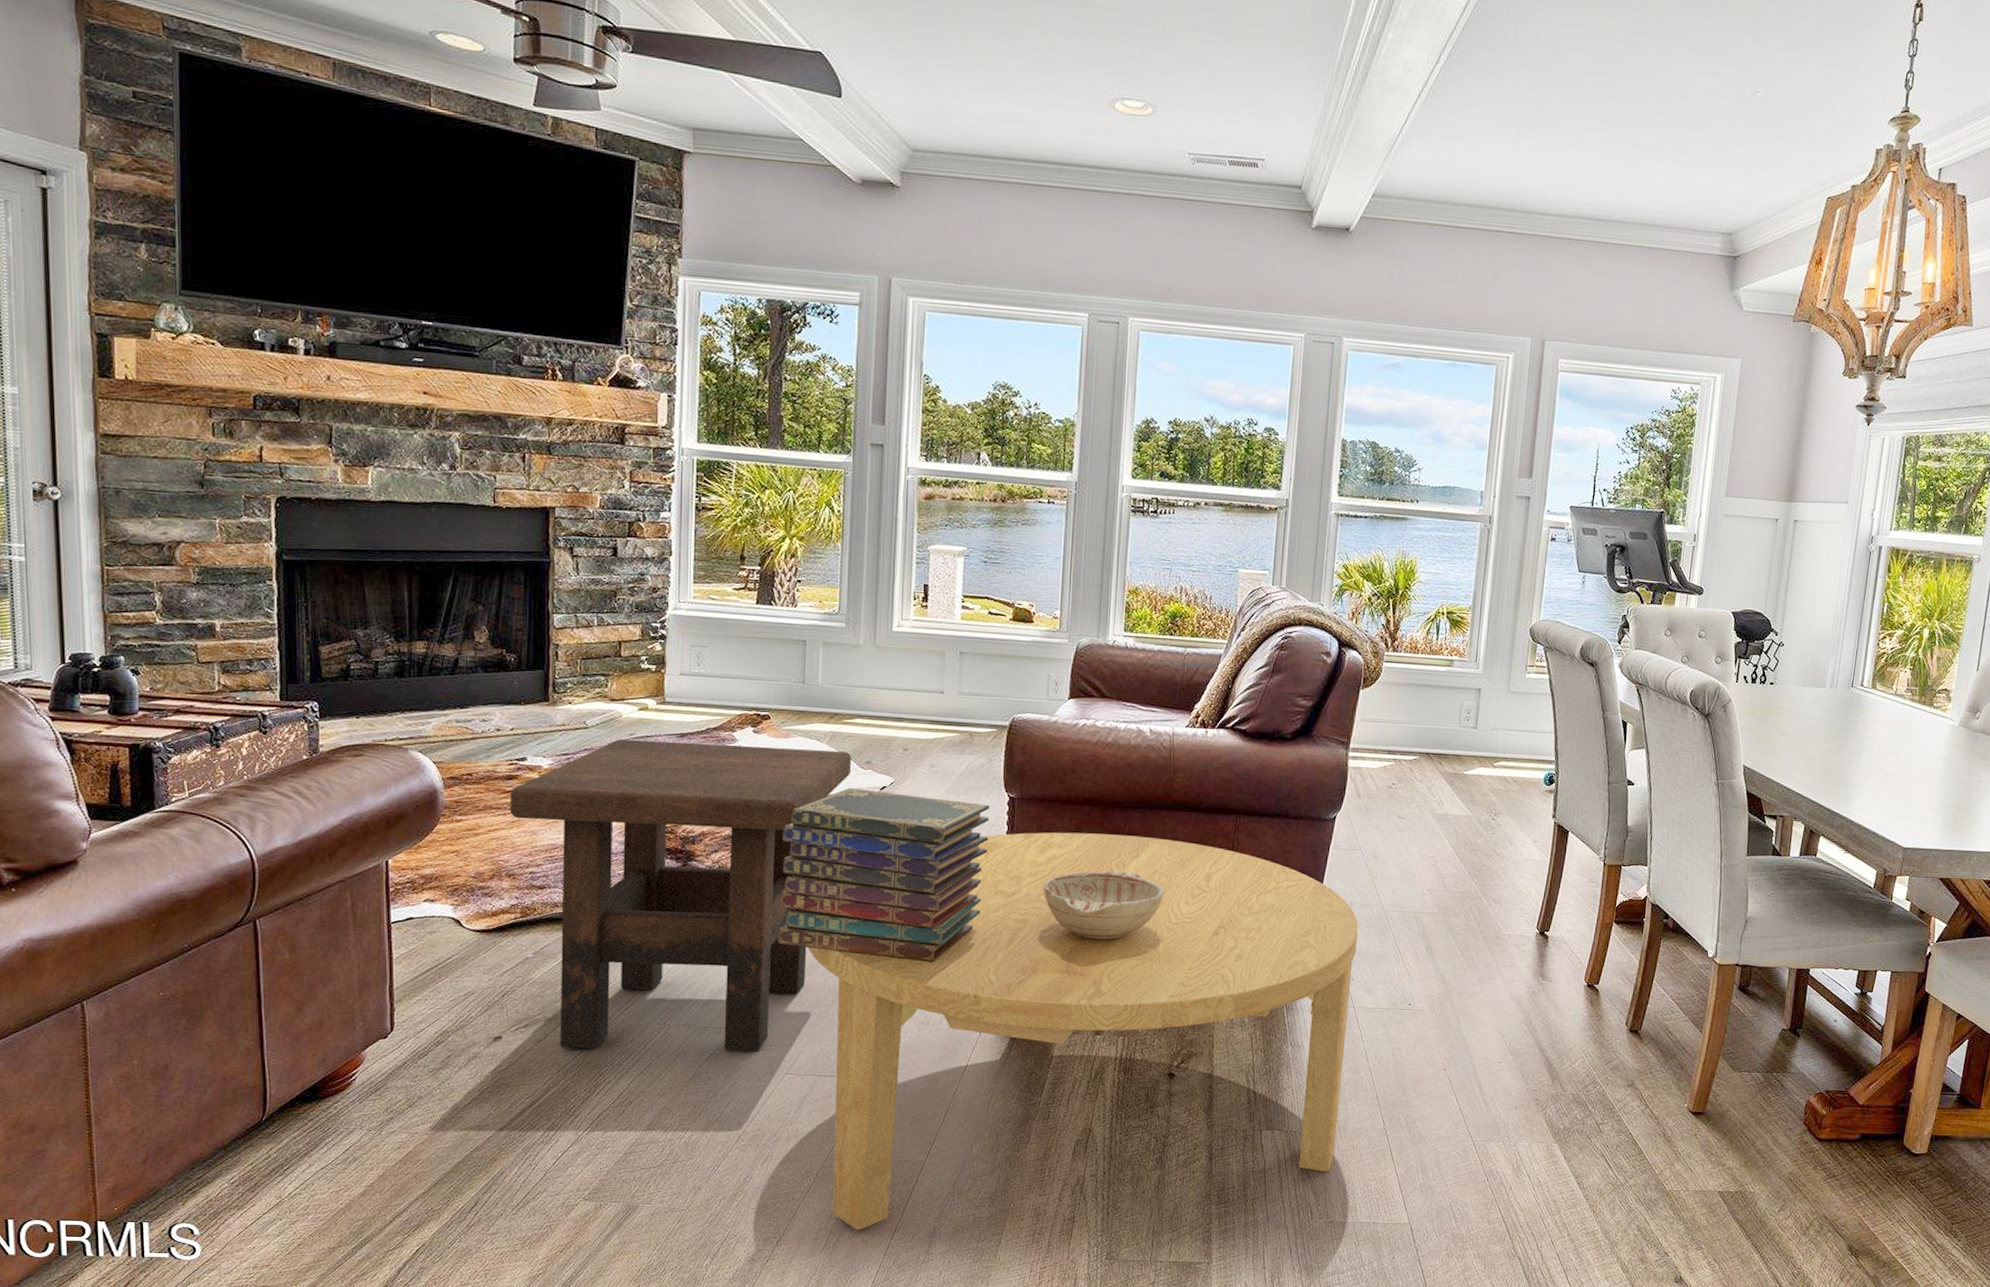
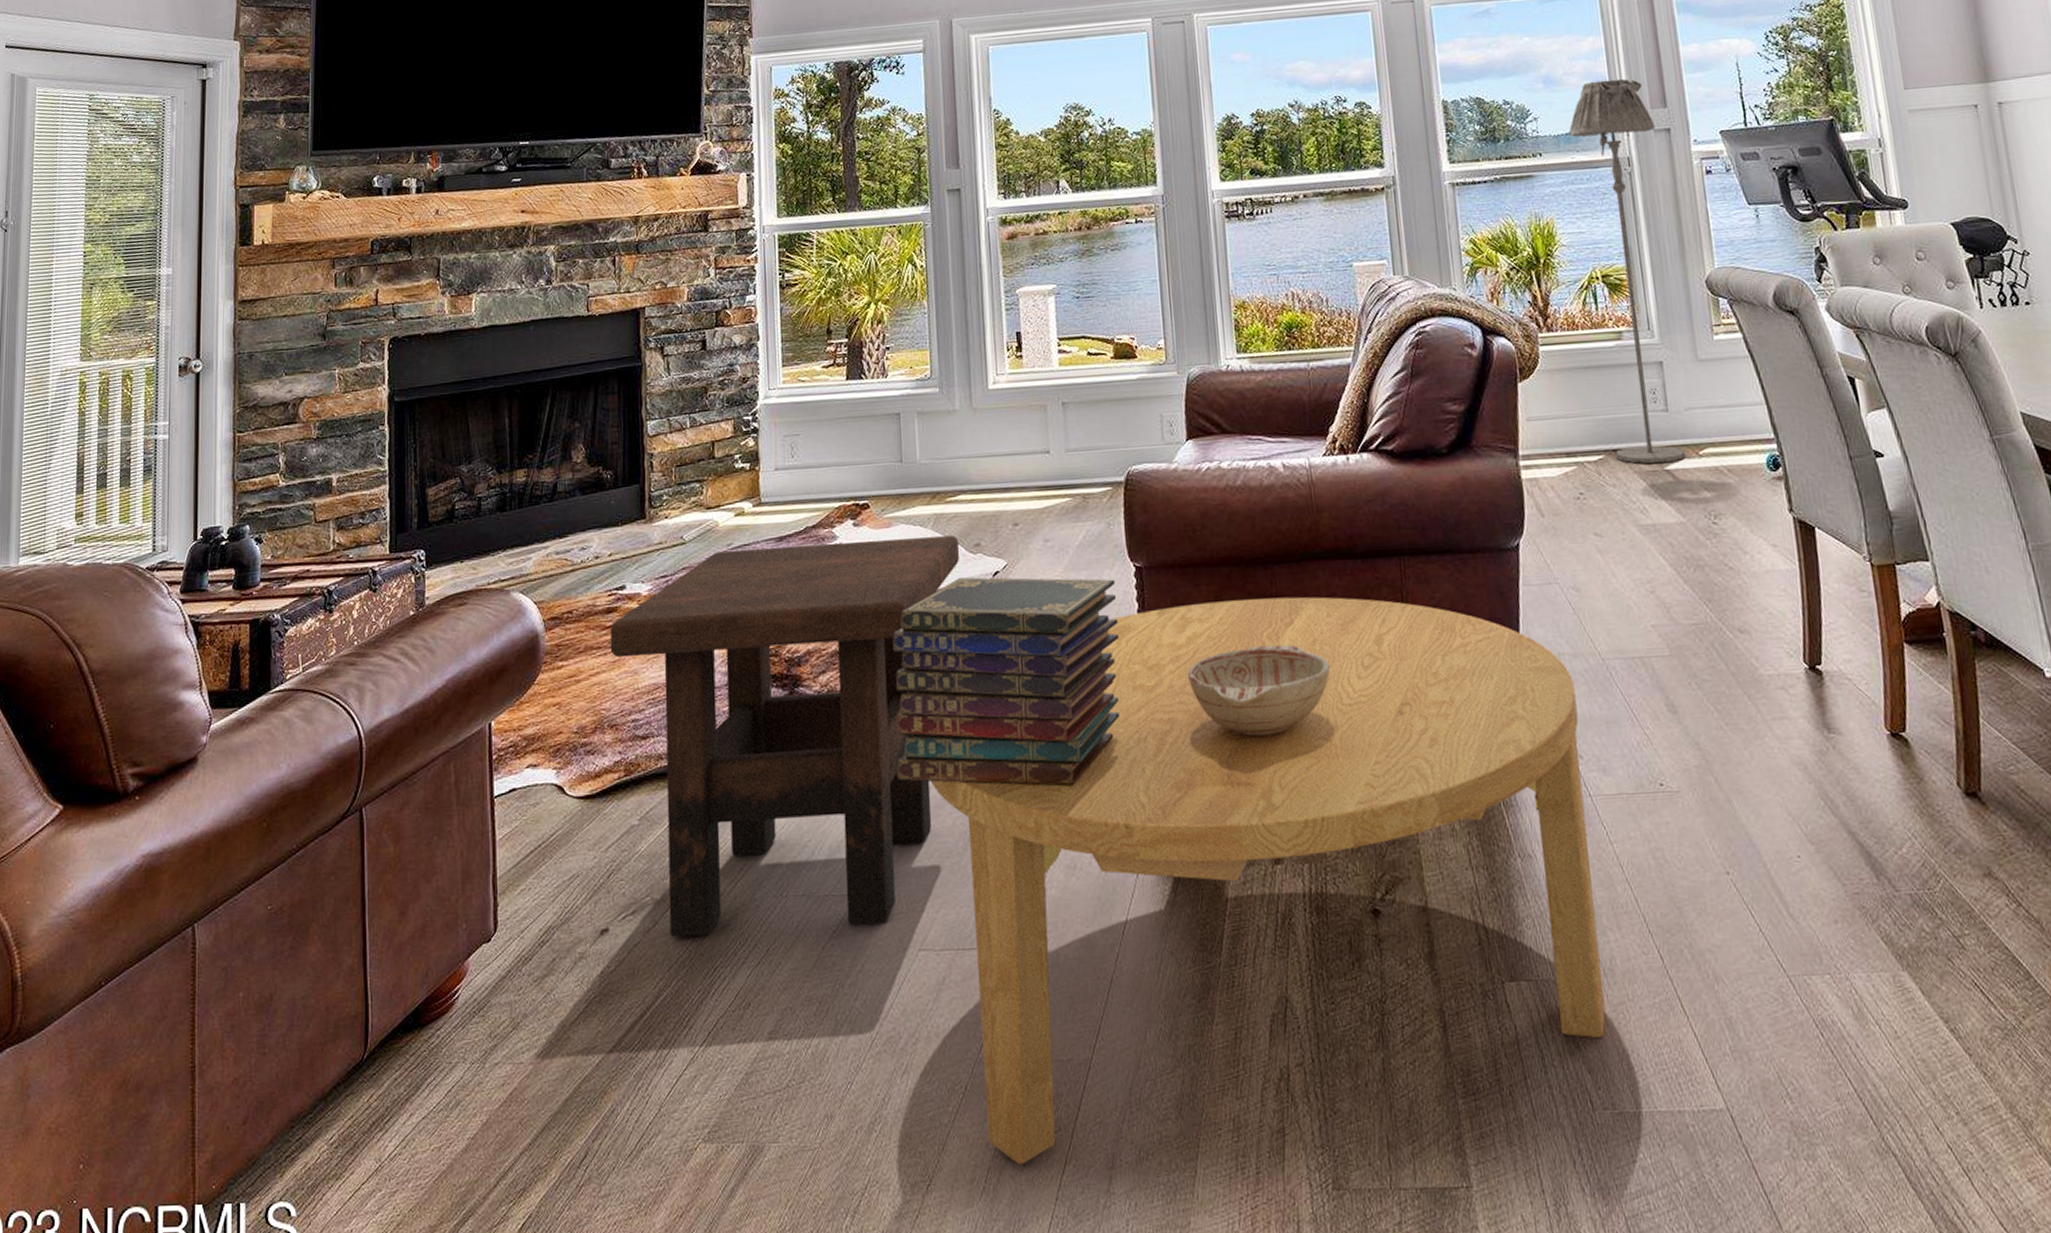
floor lamp: none [1427,444,1519,769] -> present [1569,78,1685,464]

